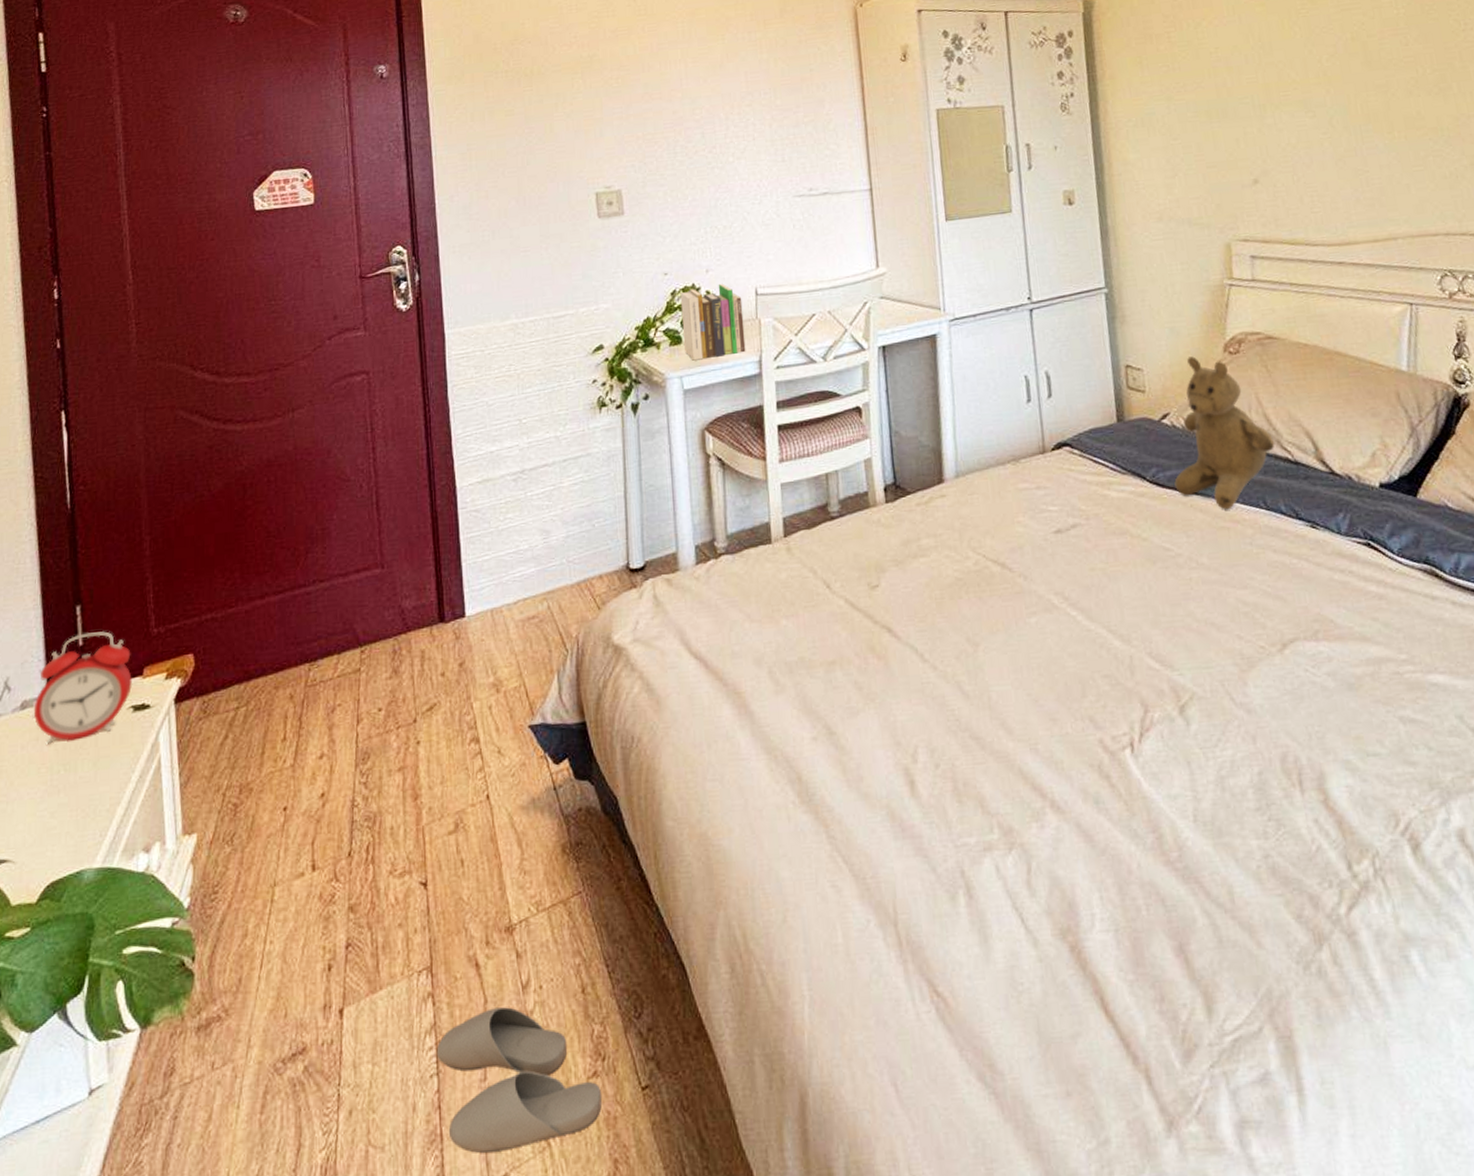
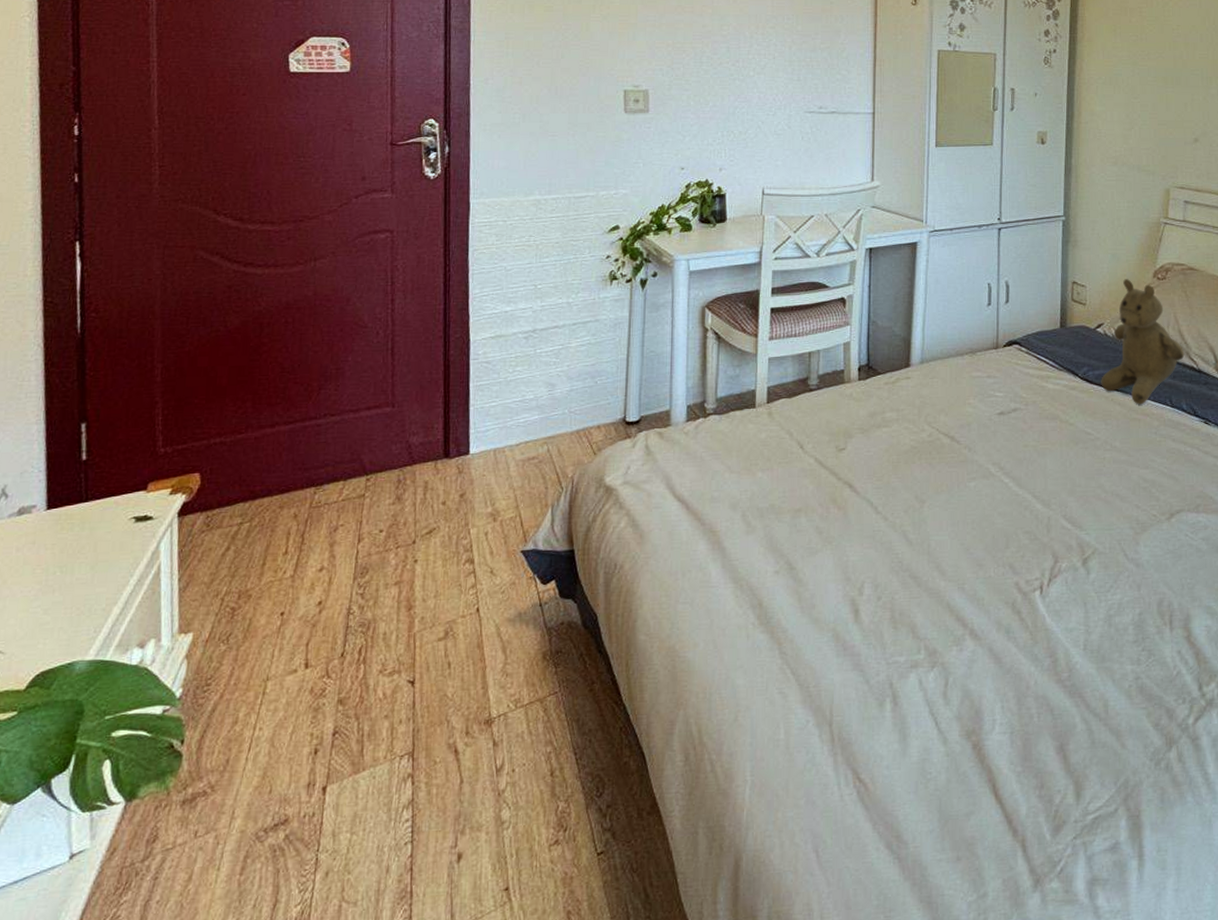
alarm clock: present [33,631,133,746] -> none [31,448,137,549]
slippers: present [436,1007,603,1153] -> none [412,786,562,907]
books: present [680,283,746,361] -> none [693,181,750,246]

